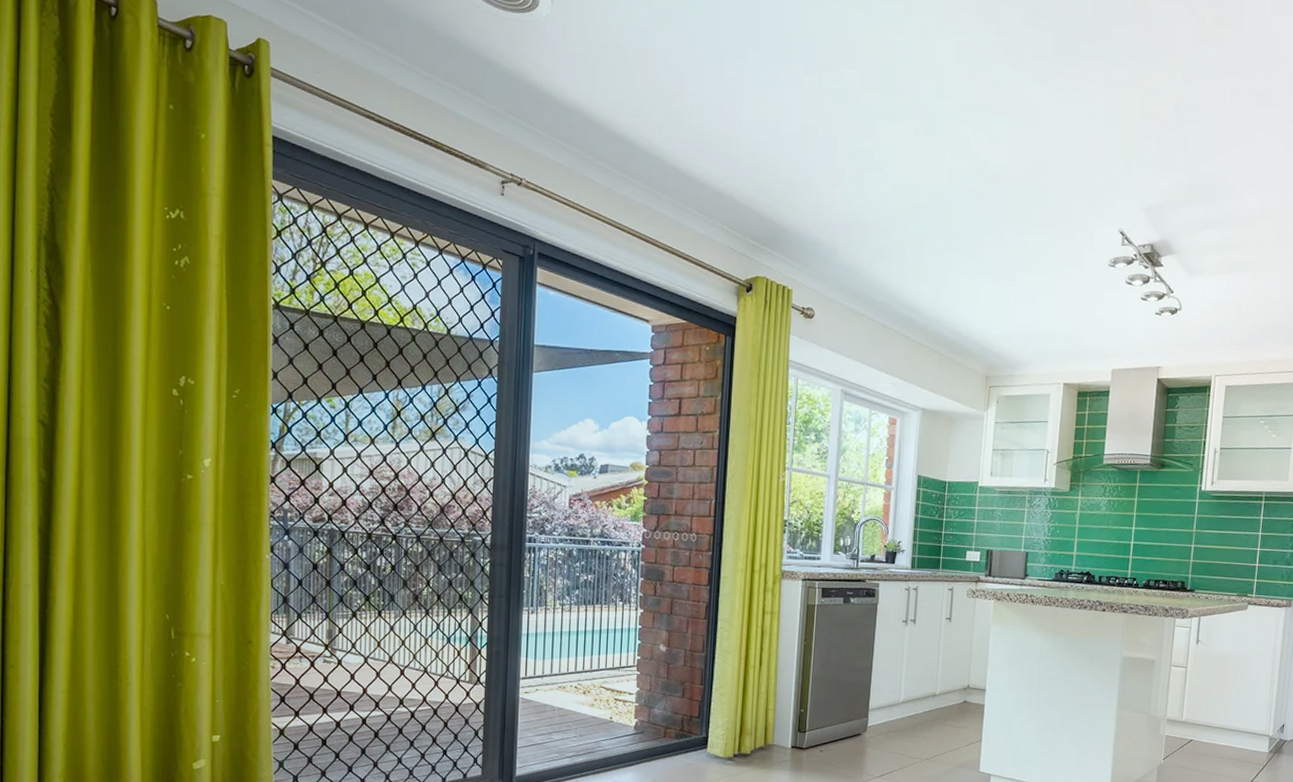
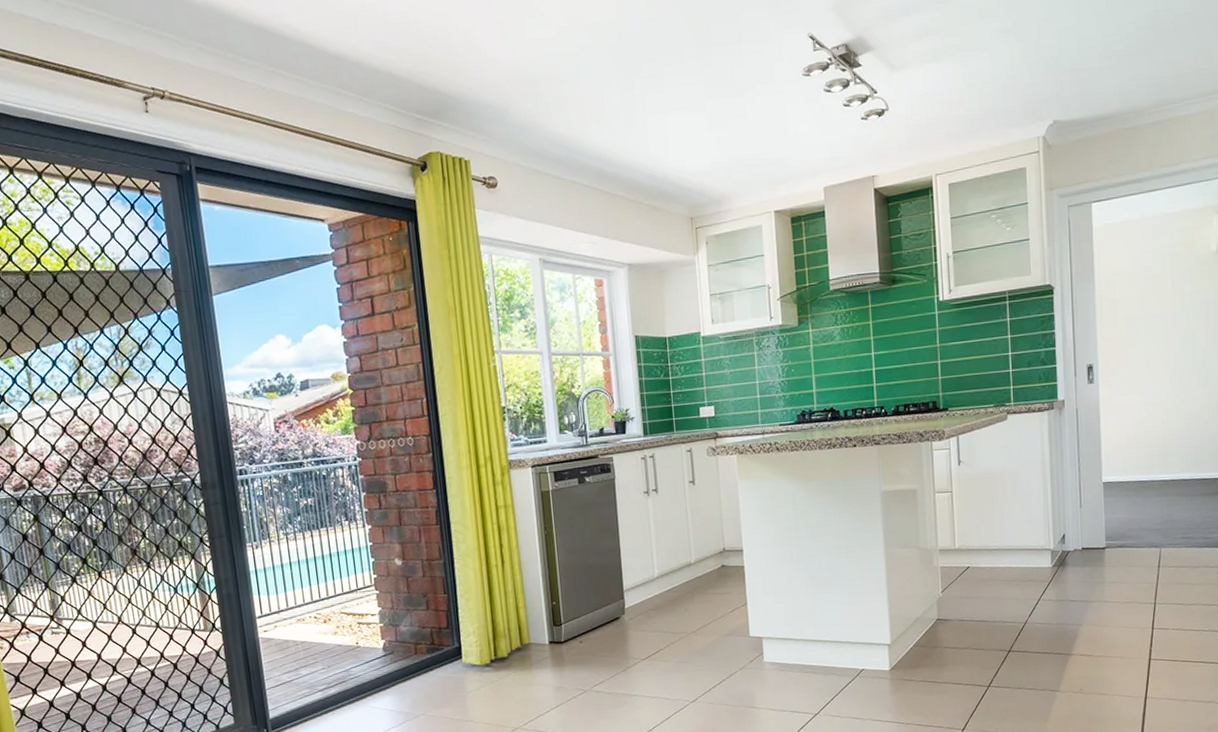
toaster: present [984,549,1029,581] -> none [720,397,770,432]

